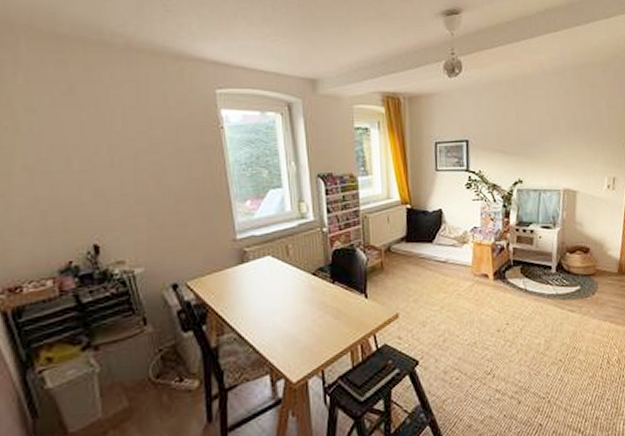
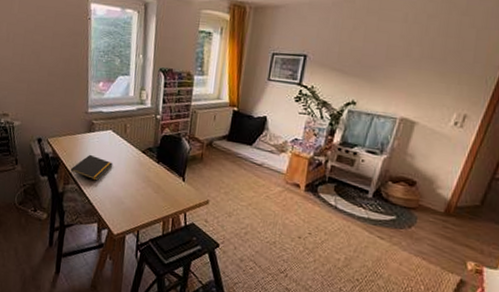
notepad: none [223,290,279,325] -> present [70,154,113,181]

